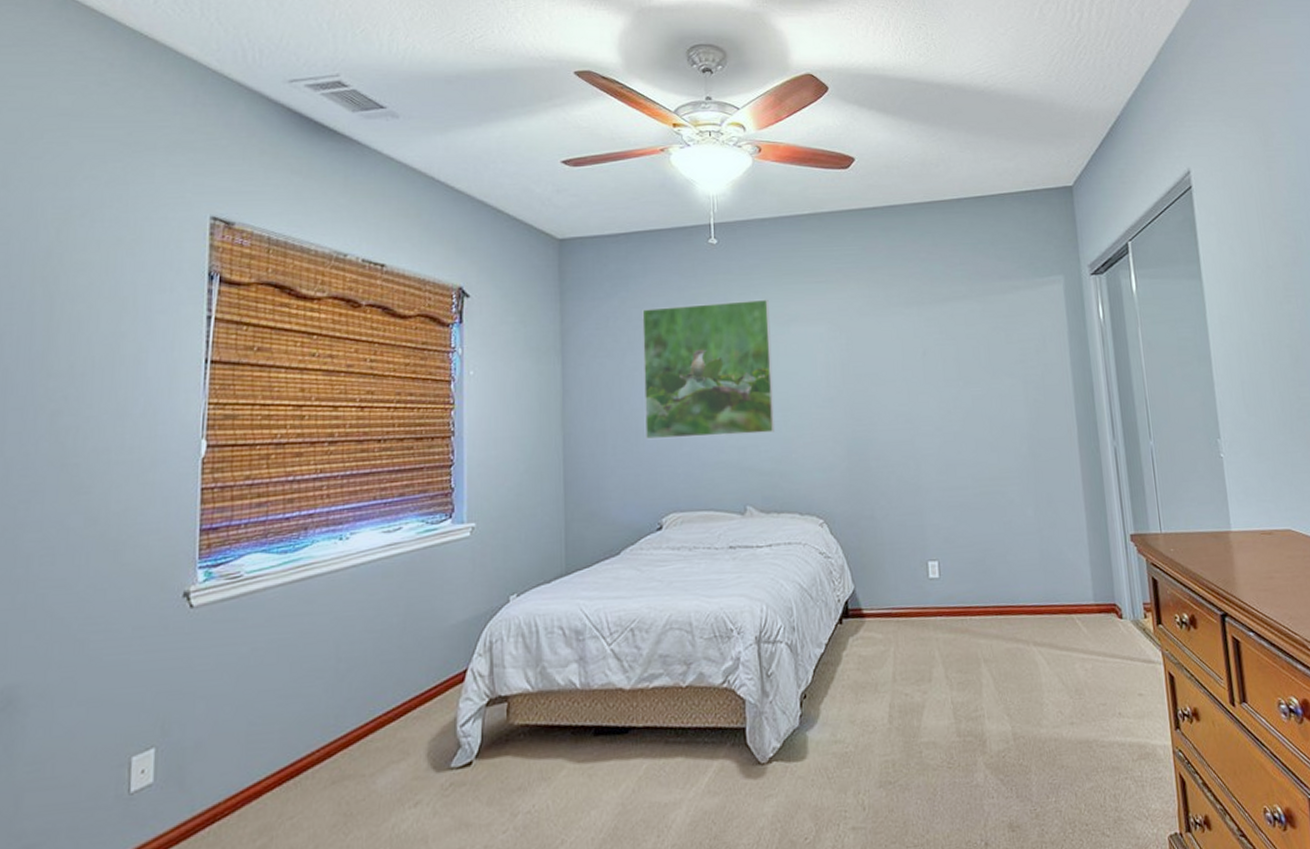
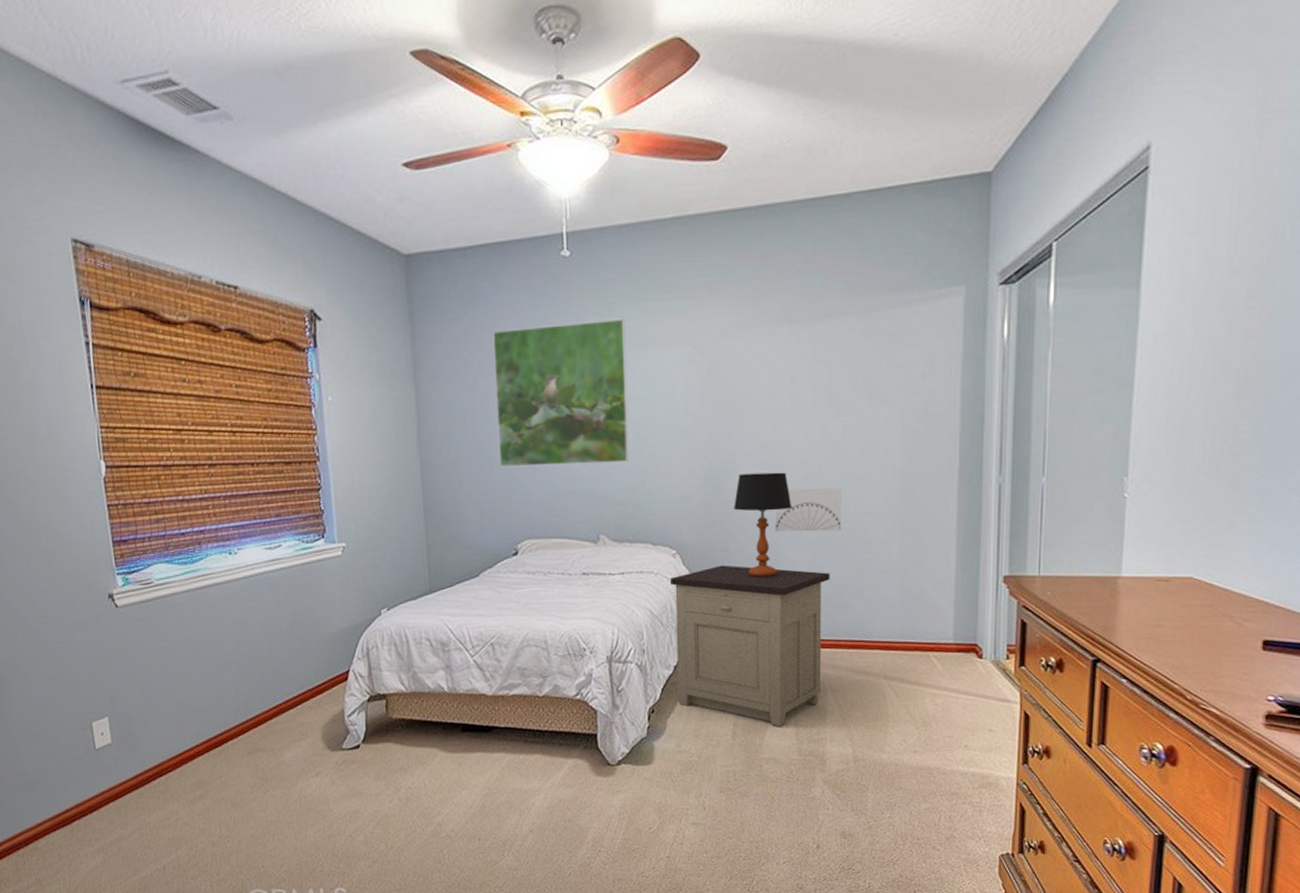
nightstand: none [819,533,974,706] -> present [670,565,830,727]
table lamp: none [877,439,933,545] -> present [734,472,793,578]
wall art: none [917,454,980,498] -> present [775,488,842,532]

